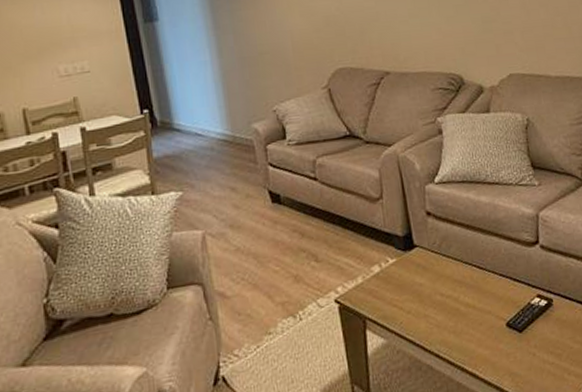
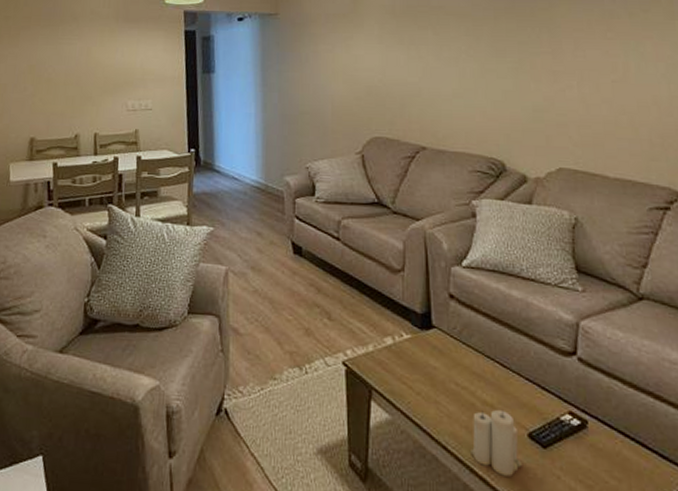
candle: none [458,307,504,367] -> present [471,409,522,476]

